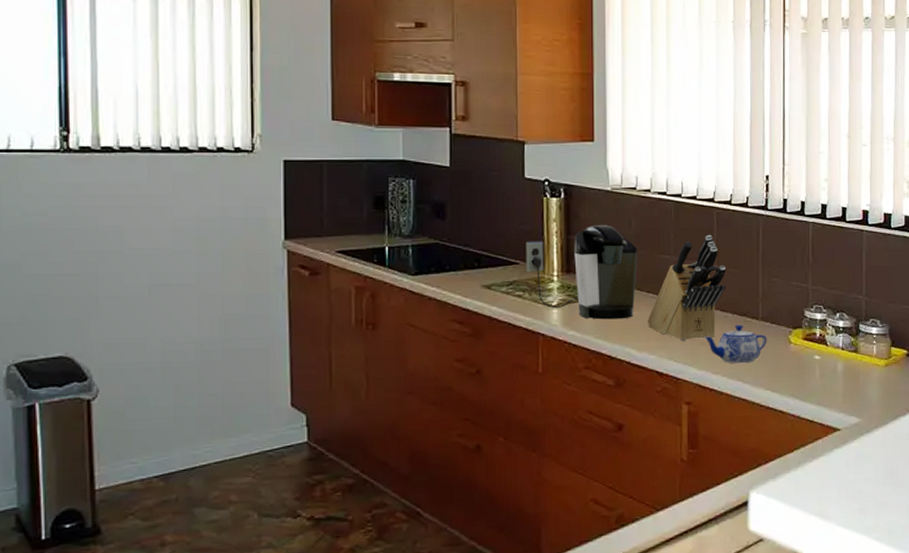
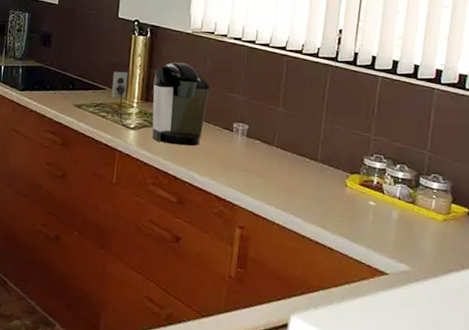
knife block: present [648,234,727,341] -> none [212,79,291,172]
teapot: present [704,324,767,364] -> none [263,163,324,200]

